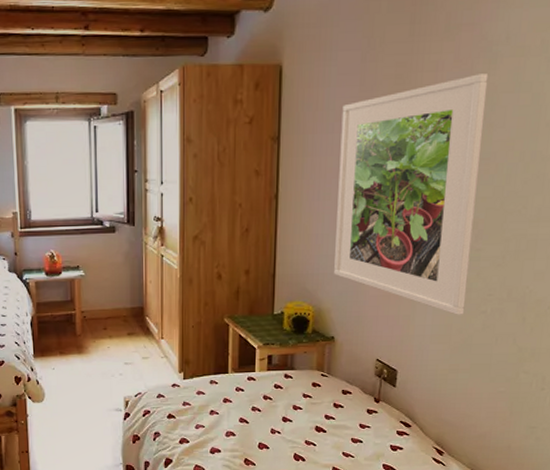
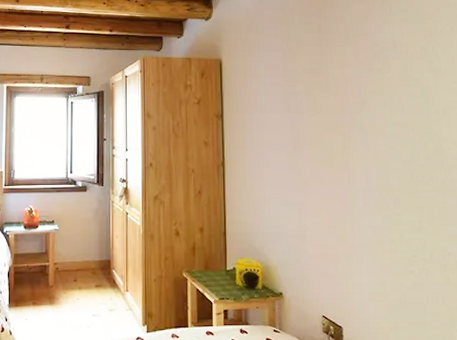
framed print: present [334,73,489,315] -> none [272,71,395,274]

